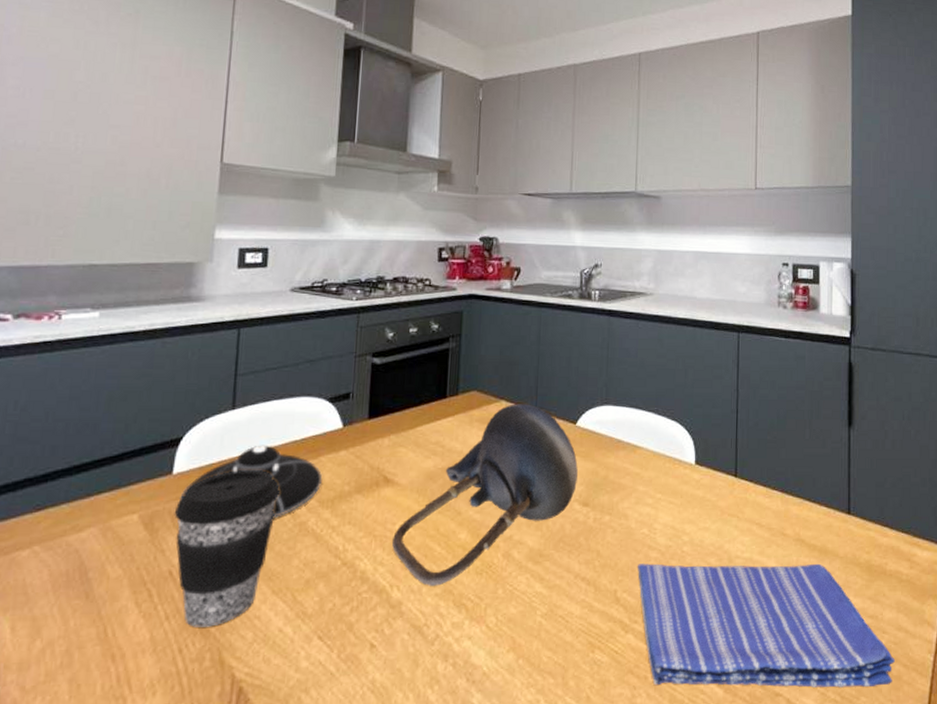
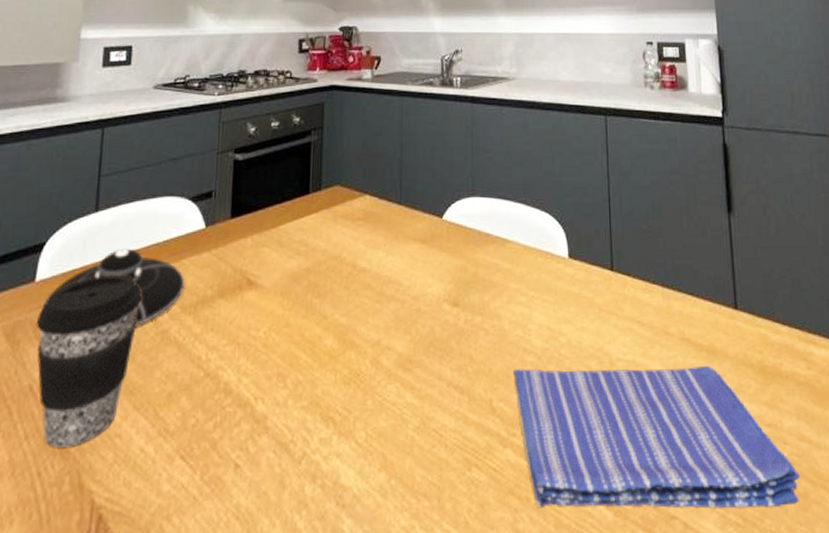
teapot: present [392,404,578,586] -> none [256,198,446,398]

